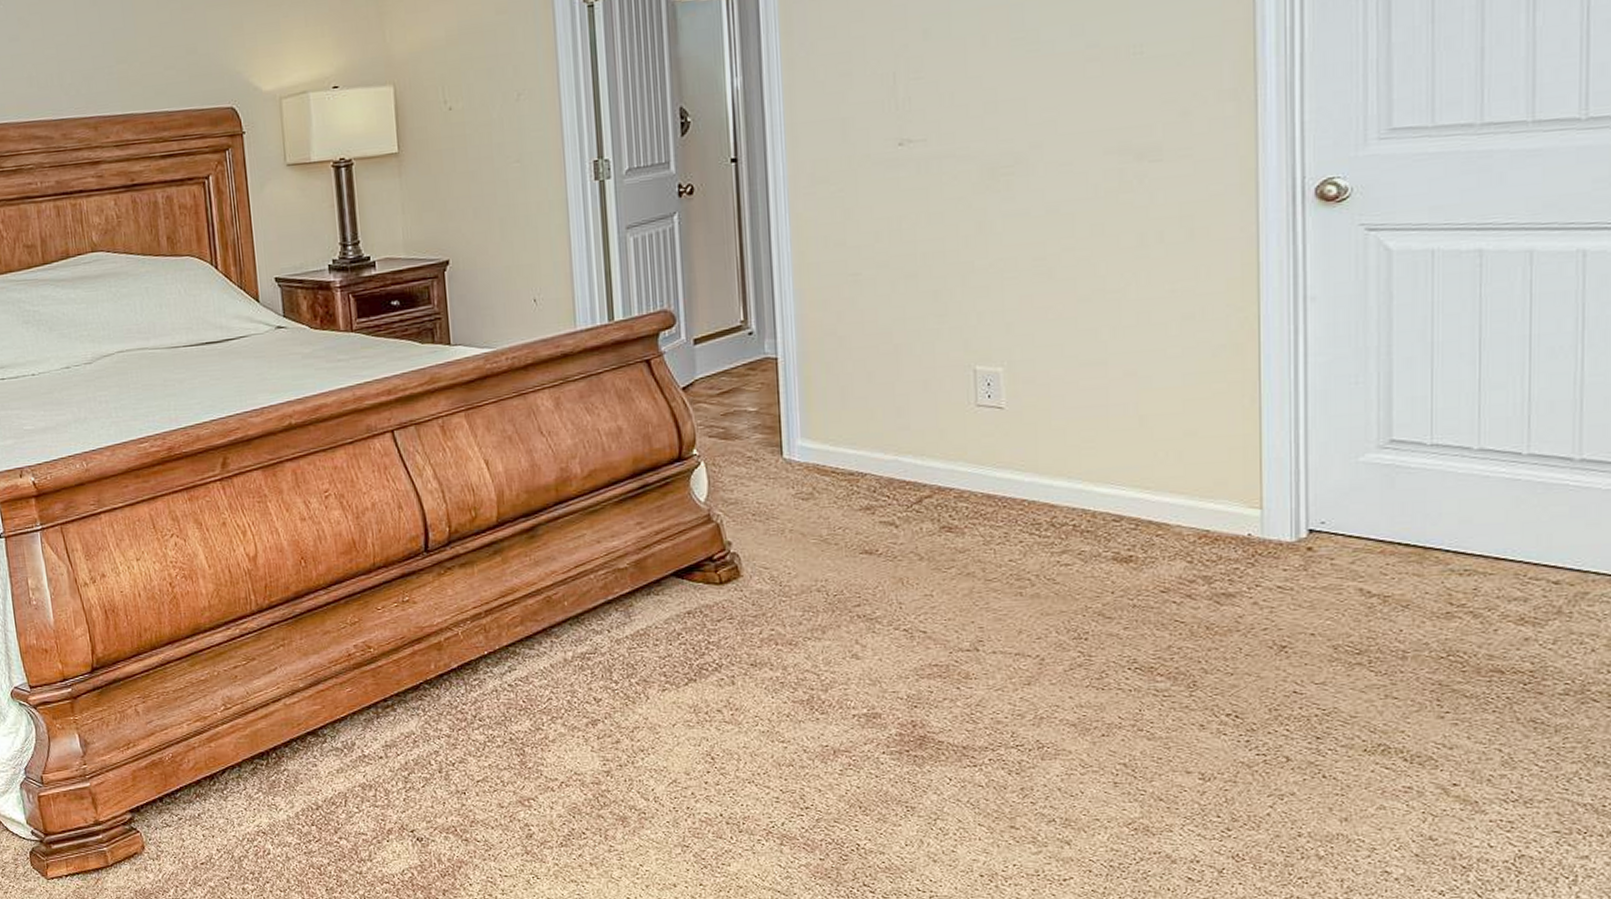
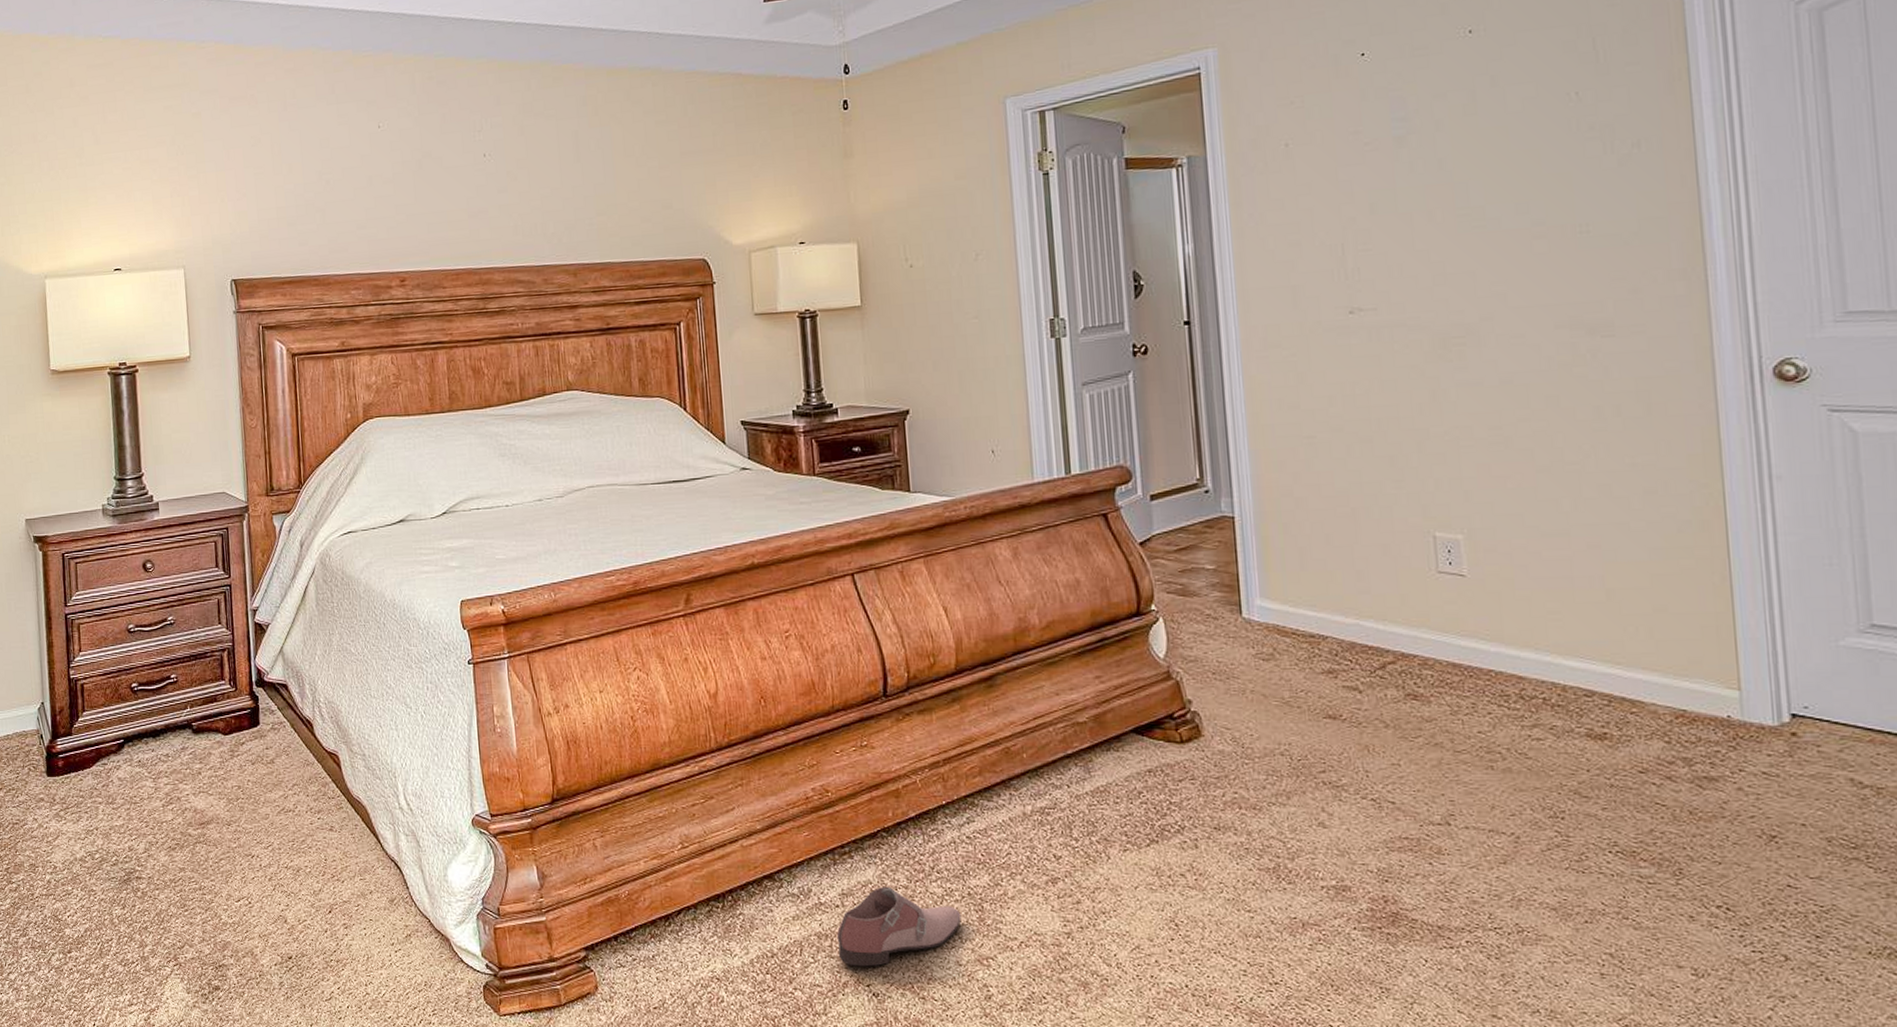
shoe: none [380,736,504,814] -> present [836,886,962,967]

